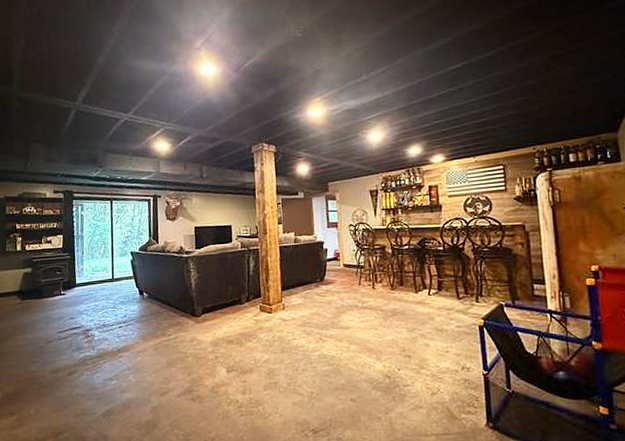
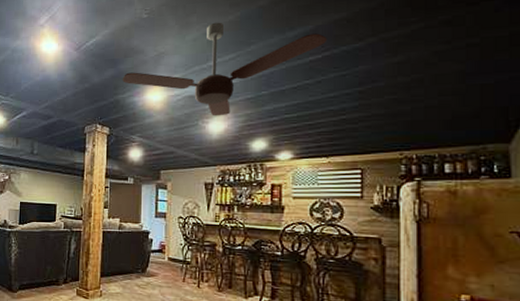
ceiling fan: none [283,38,465,127] -> present [122,22,328,116]

